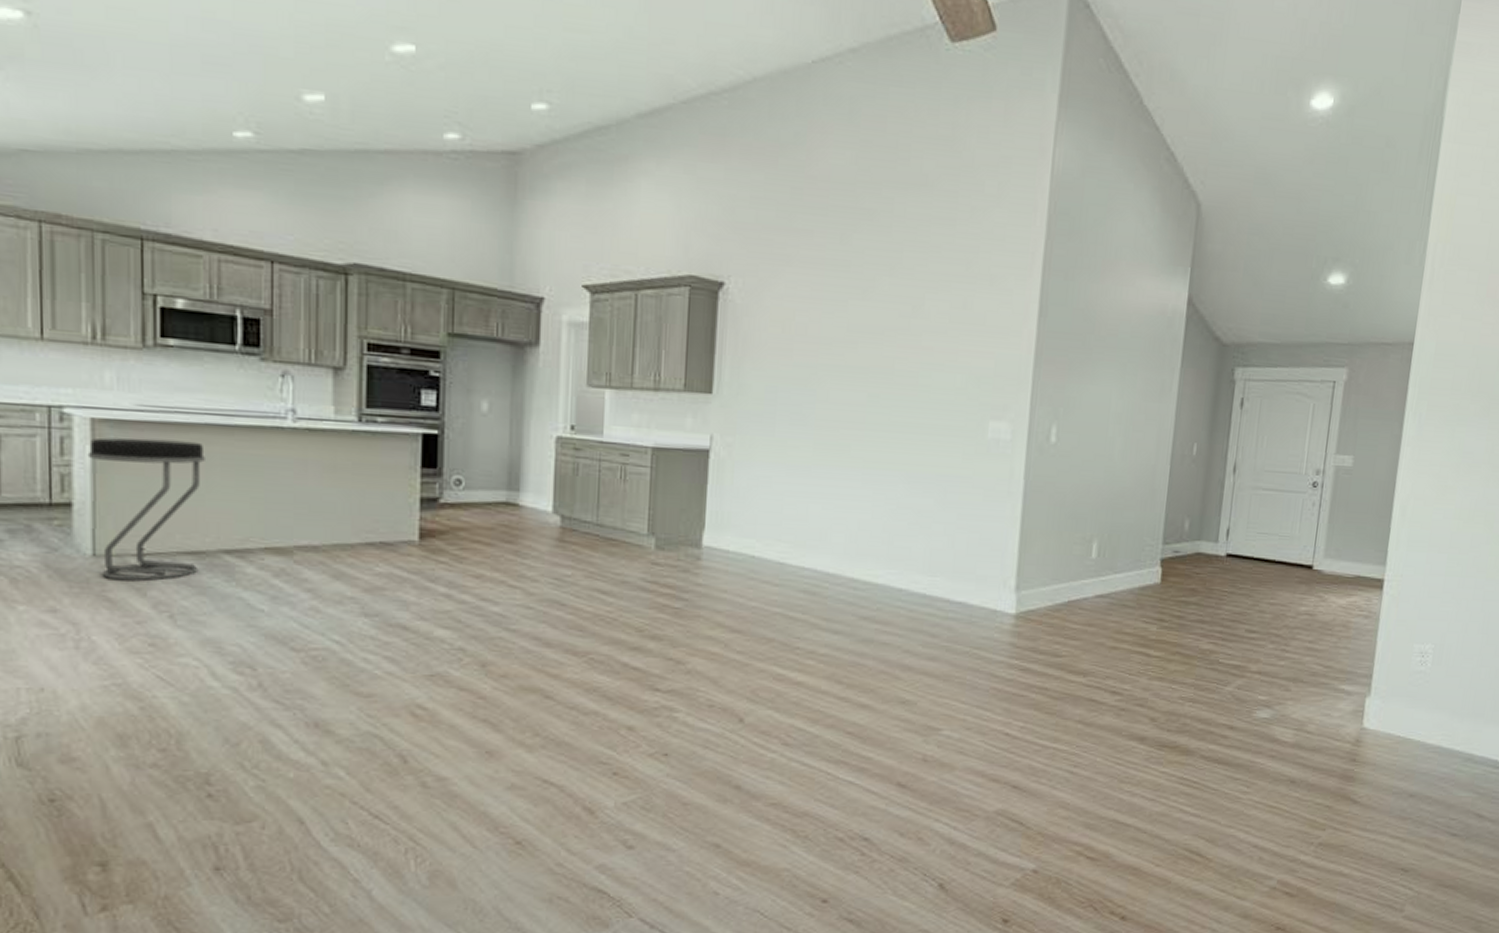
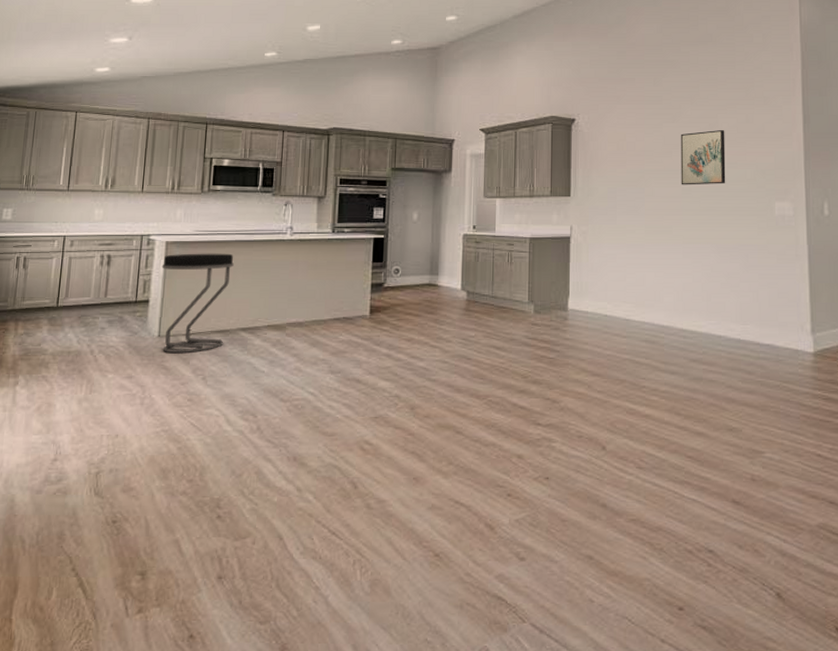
wall art: none [866,316,933,392] -> present [680,130,726,185]

